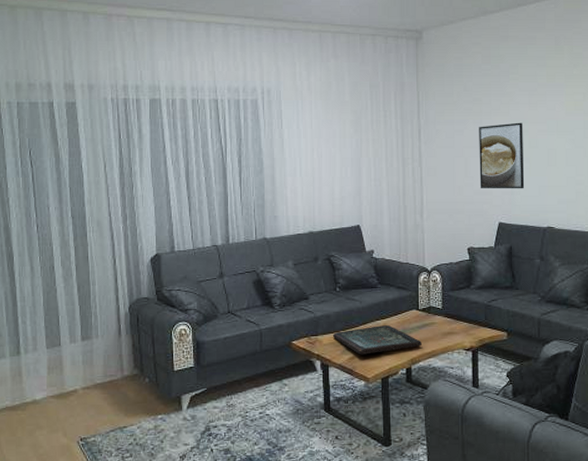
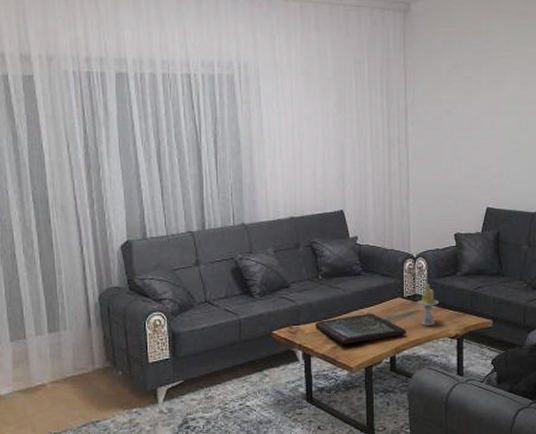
candle: none [432,297,453,338] -> present [417,284,439,326]
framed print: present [479,122,525,189] -> none [468,103,514,173]

